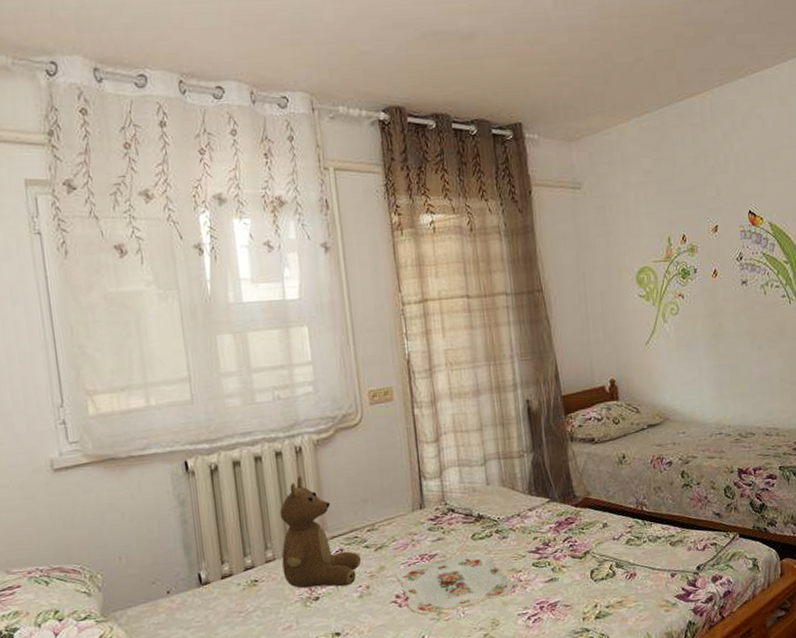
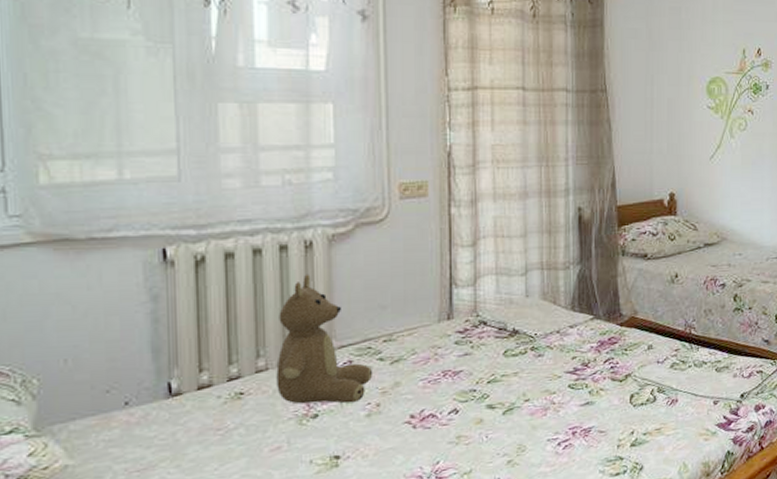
serving tray: present [396,552,514,615] -> none [413,370,546,438]

